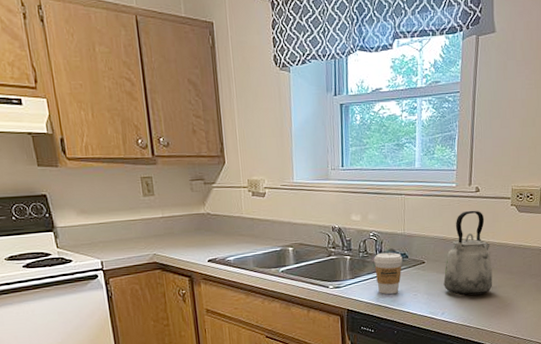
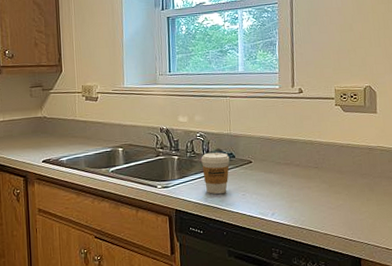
kettle: present [443,210,493,296] -> none [271,110,323,196]

